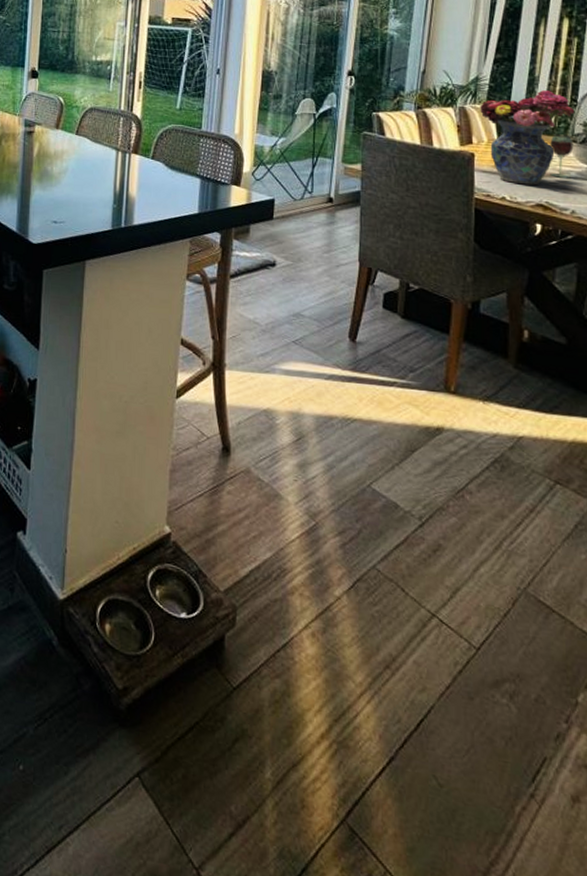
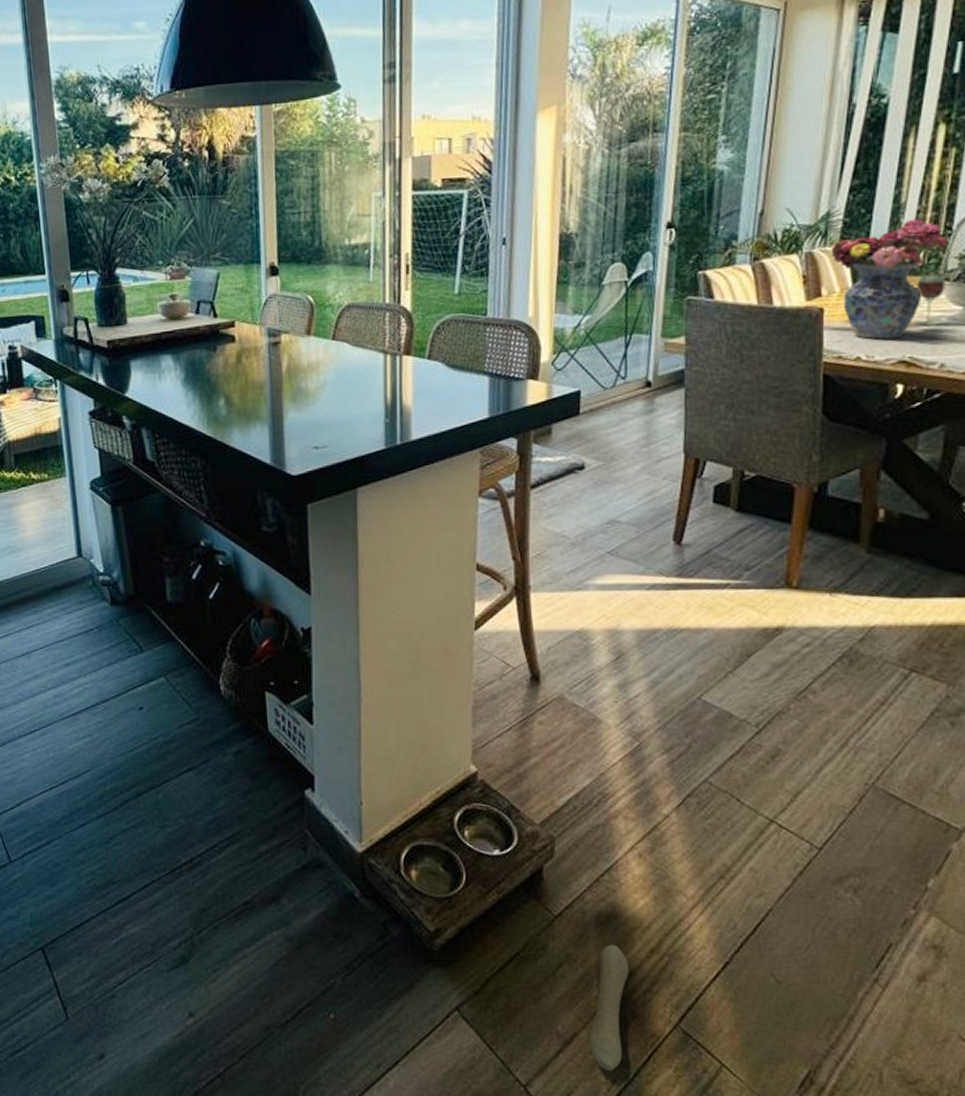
dog toy: none [260,724,300,864] -> present [588,944,629,1071]

